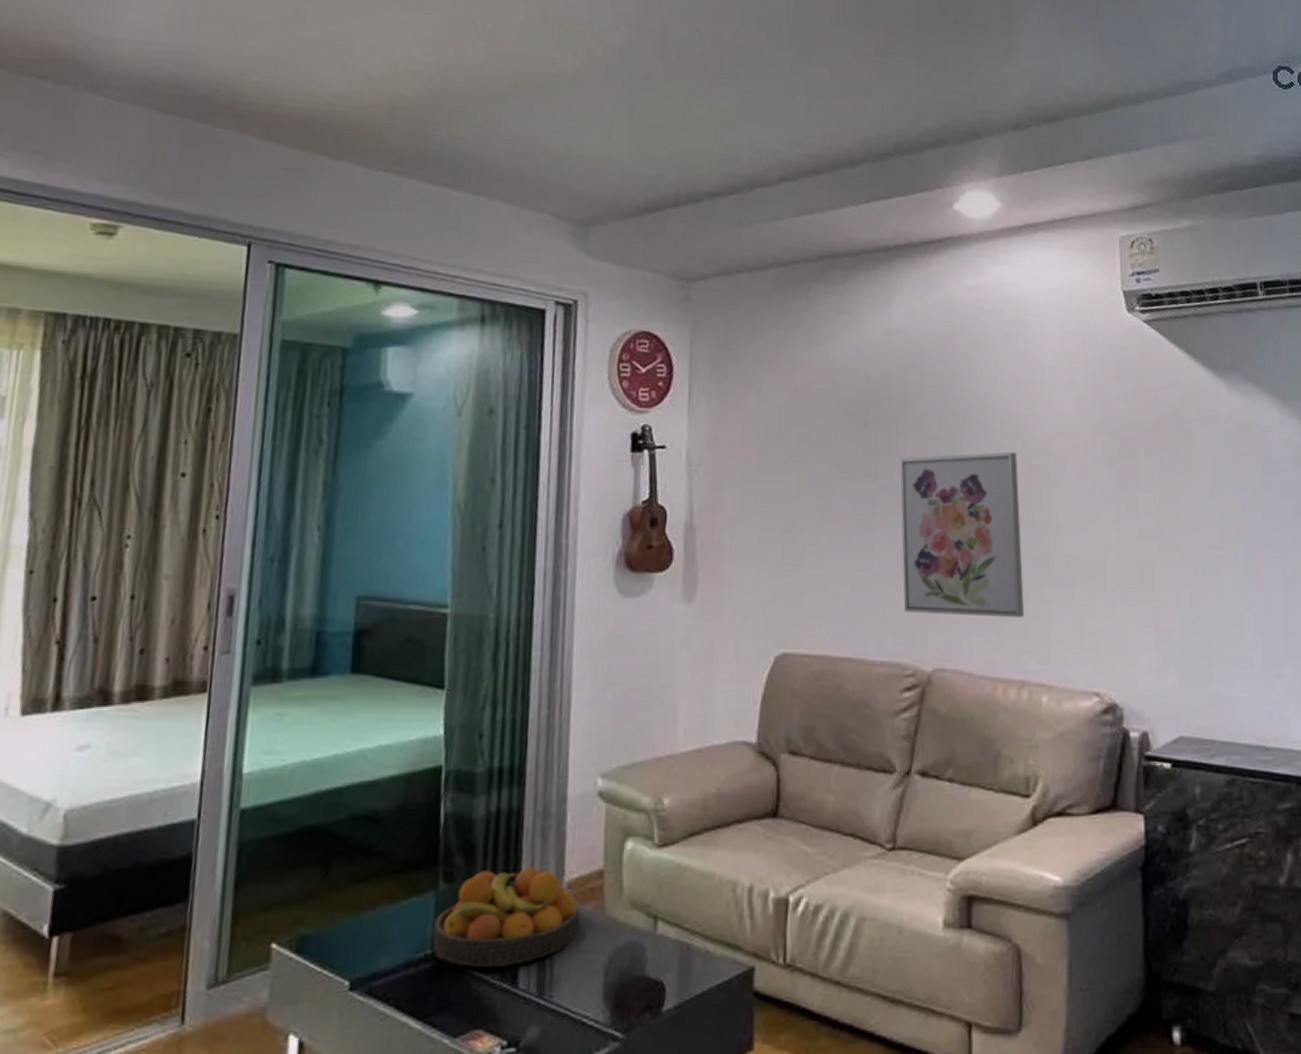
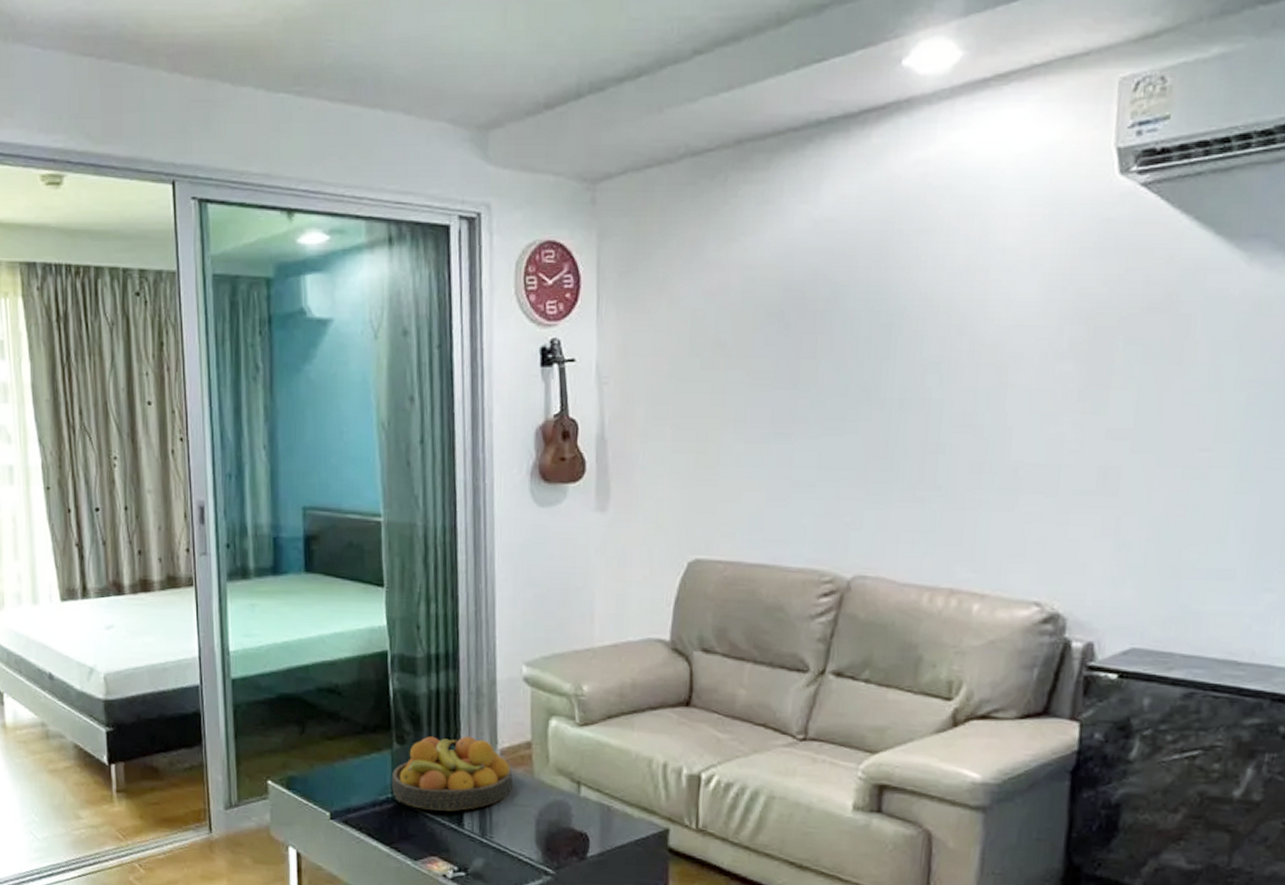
wall art: present [900,452,1025,618] -> none [823,349,963,527]

